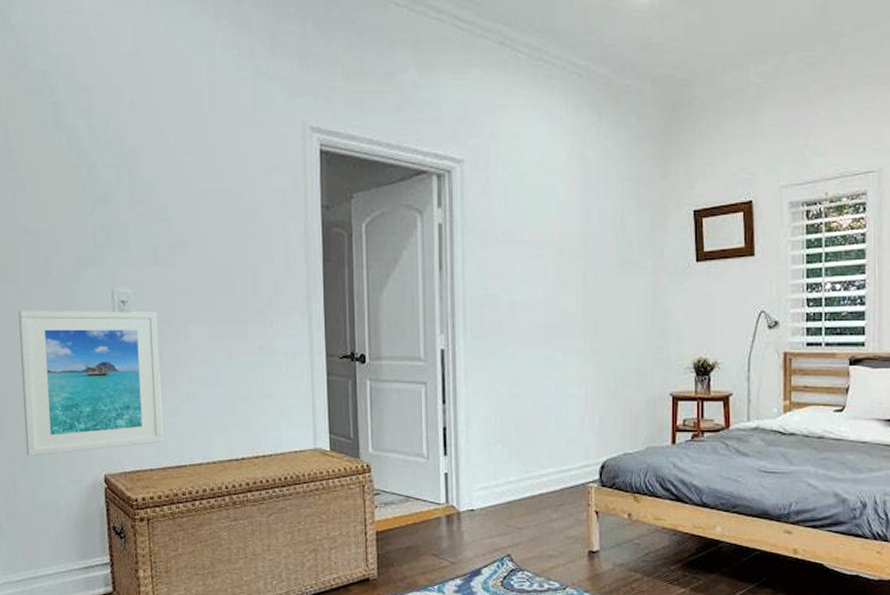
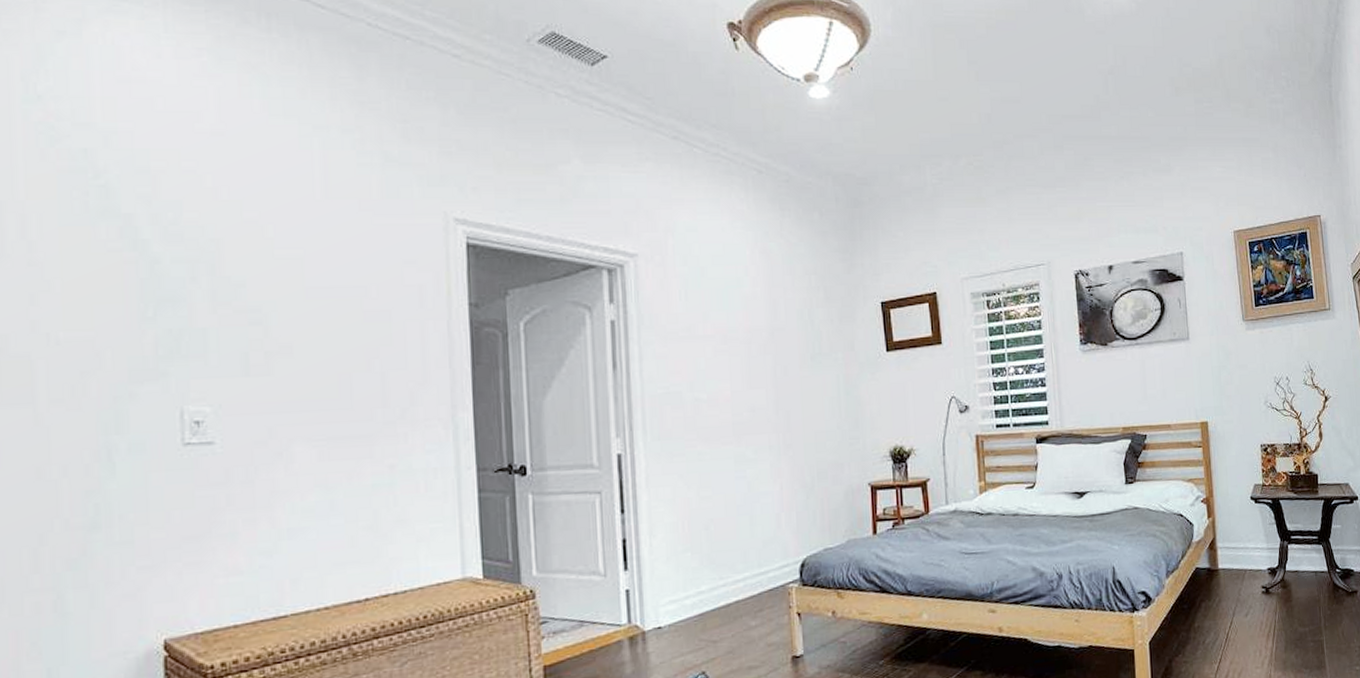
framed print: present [18,310,163,456] -> none [34,432,254,628]

